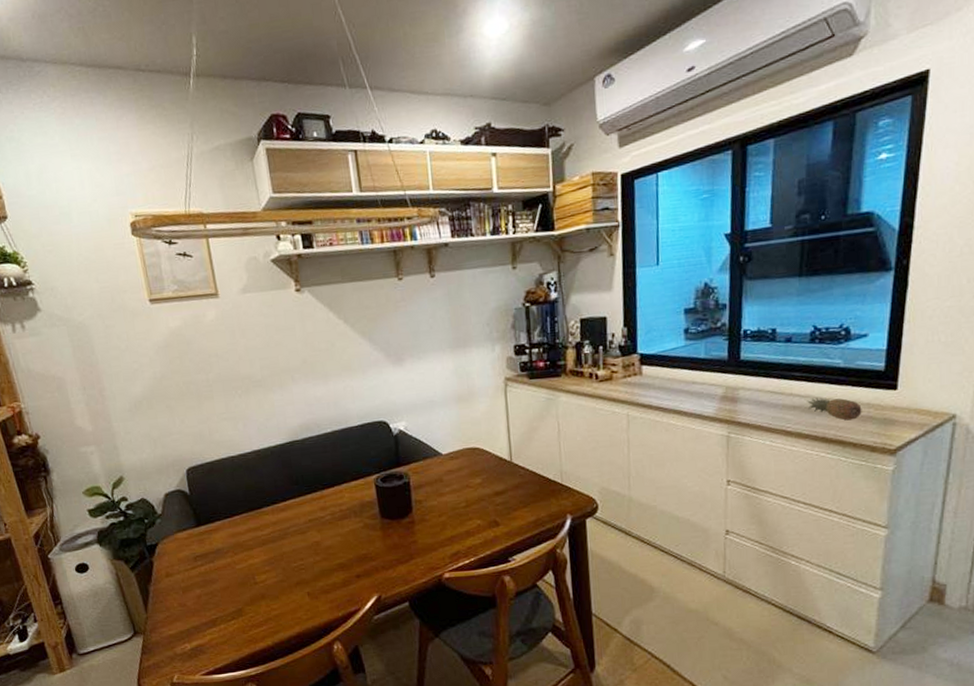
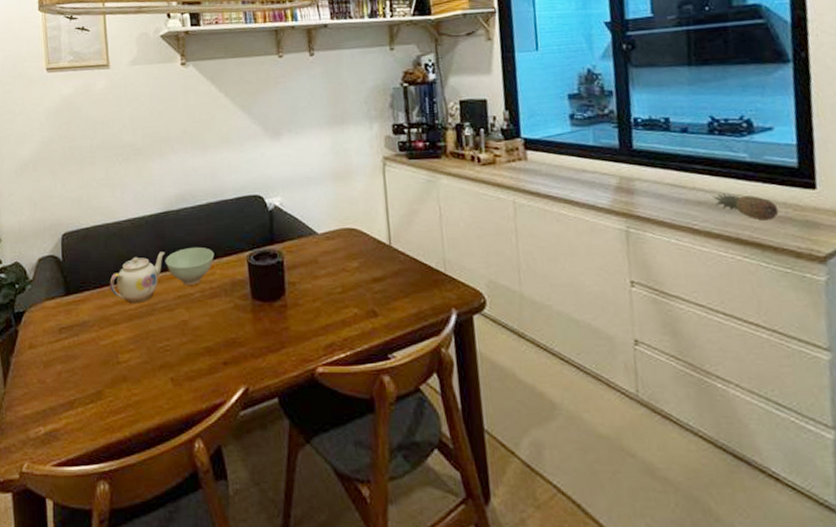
teapot: none [240,480,293,529] -> present [109,252,165,303]
bowl: none [293,473,343,510] -> present [165,247,215,285]

